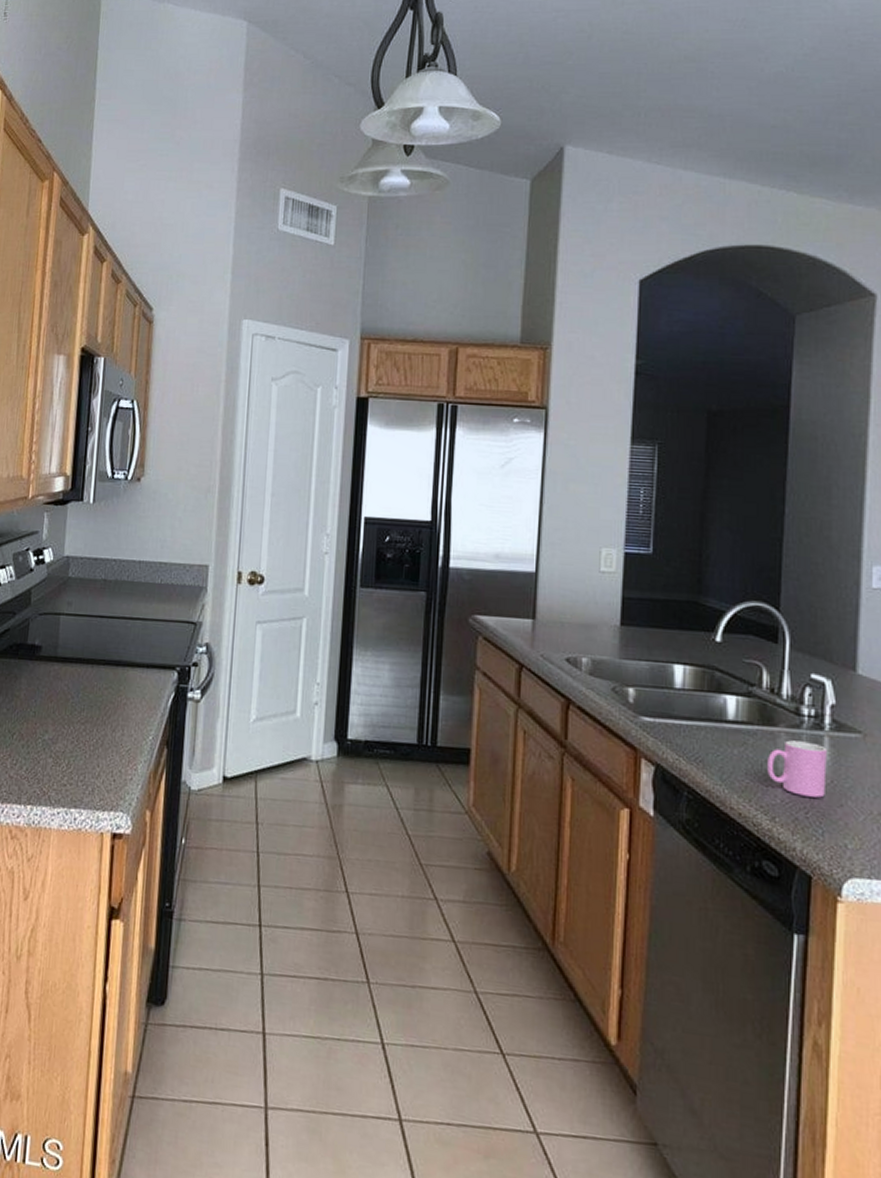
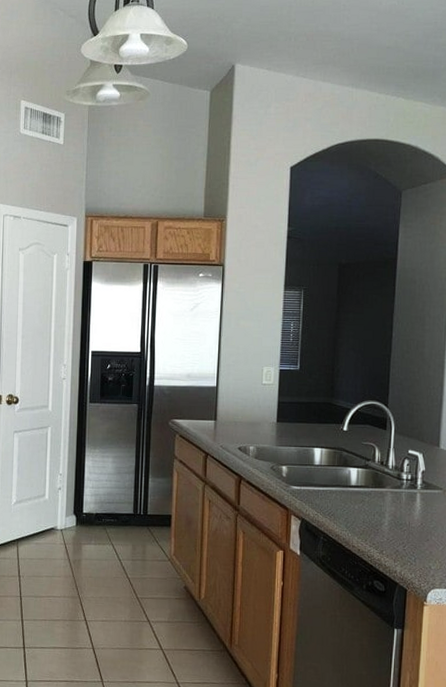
cup: present [768,740,827,798] -> none [378,497,419,536]

